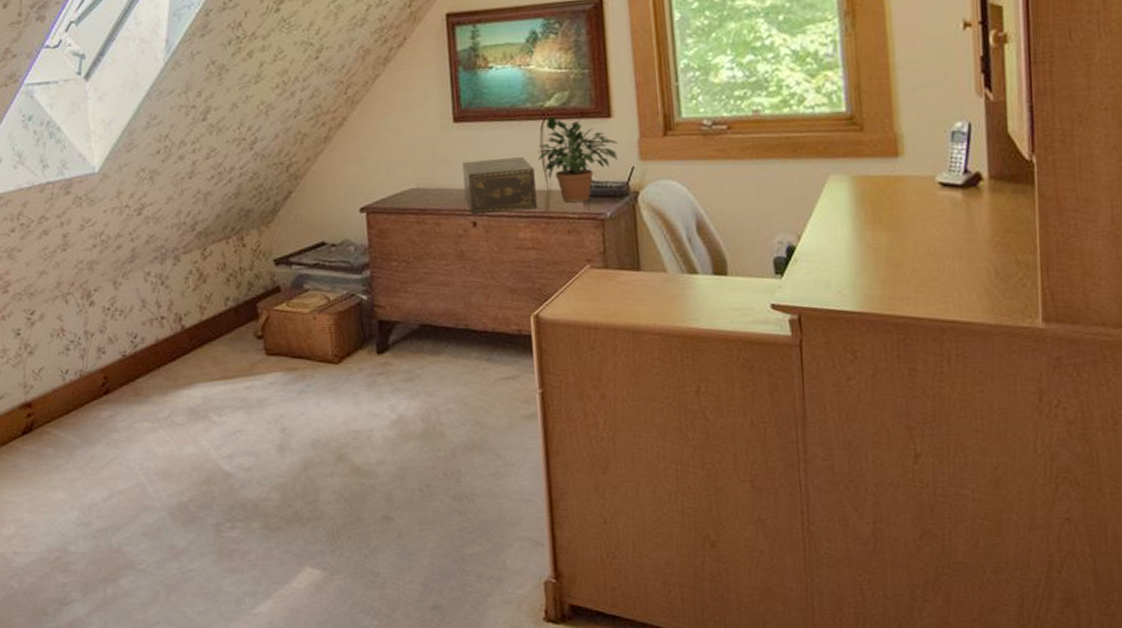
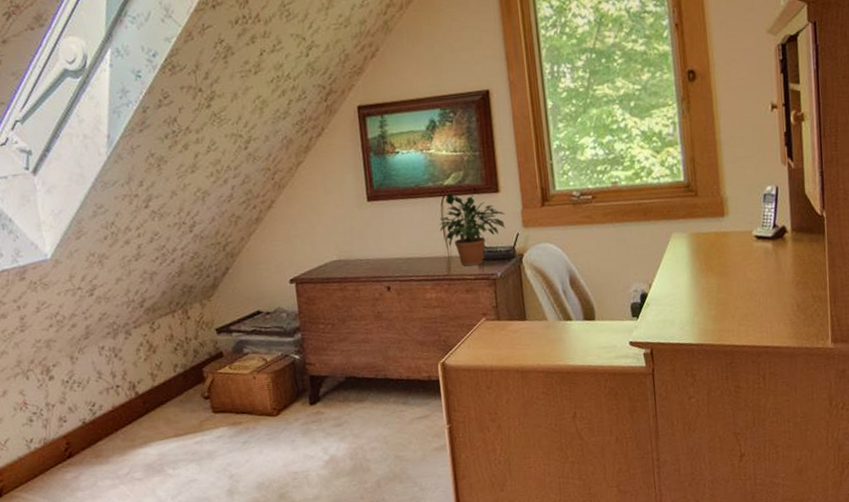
decorative box: present [462,157,538,213] -> none [376,229,441,279]

